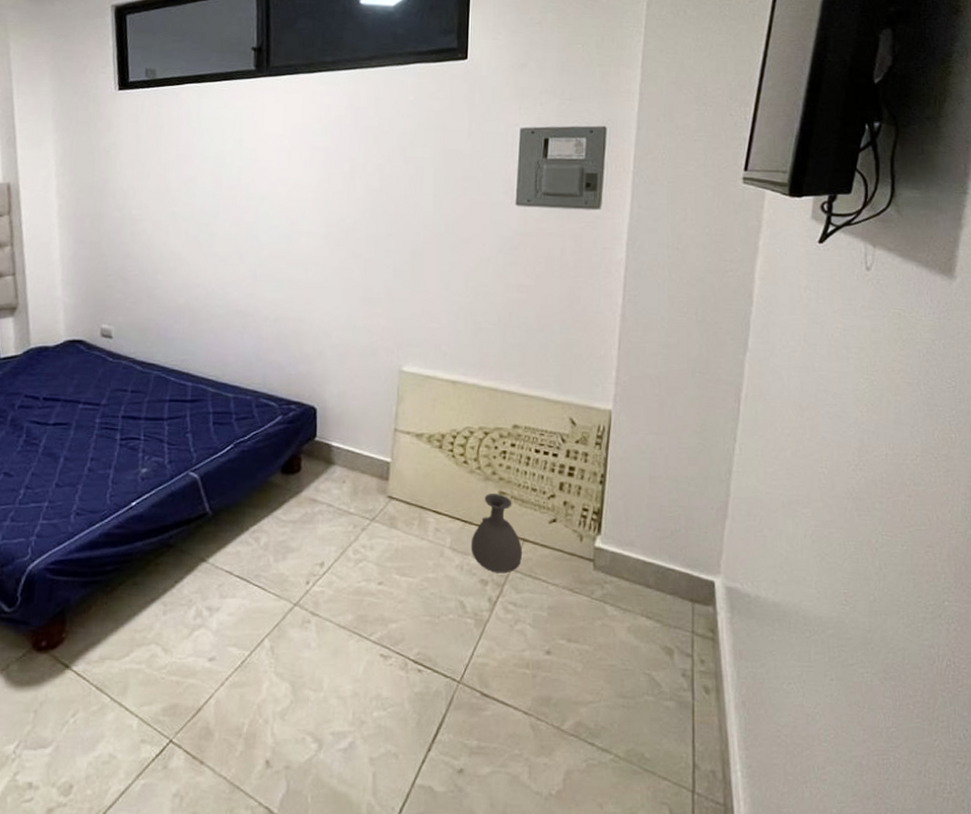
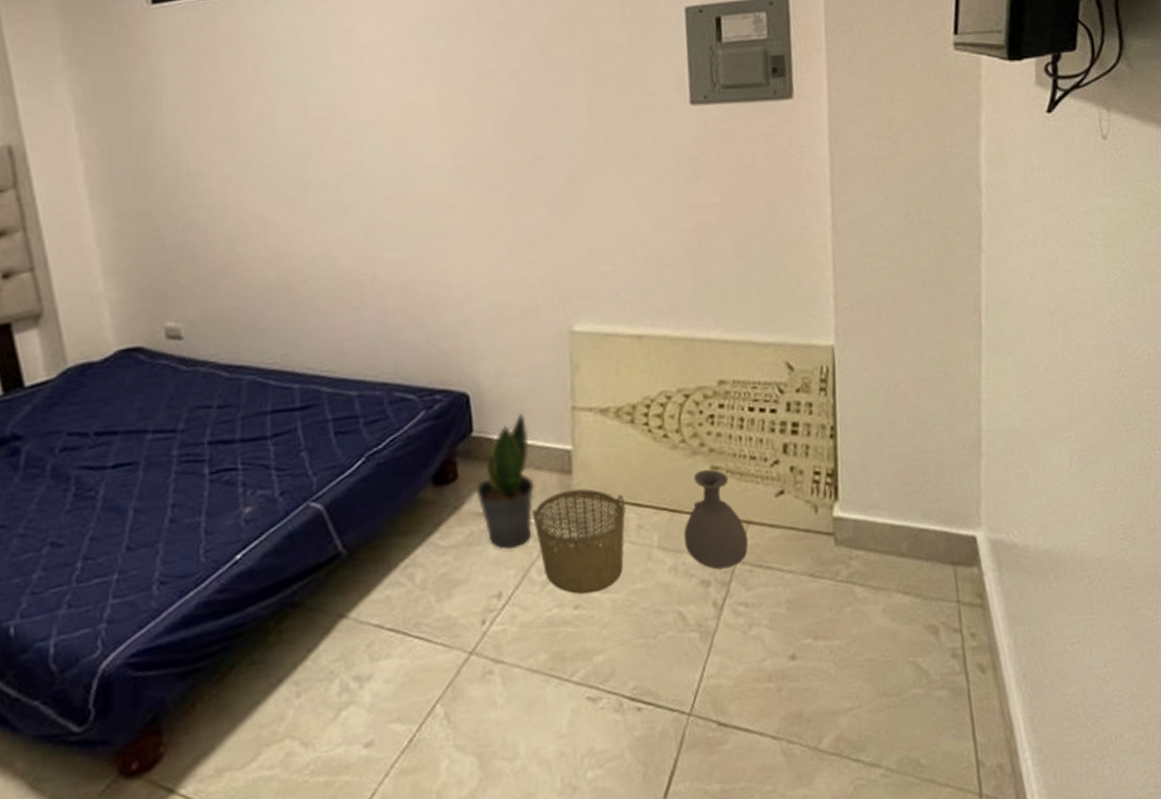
potted plant: none [313,428,359,530] -> present [475,413,535,550]
basket: none [354,492,427,575] -> present [532,488,626,594]

